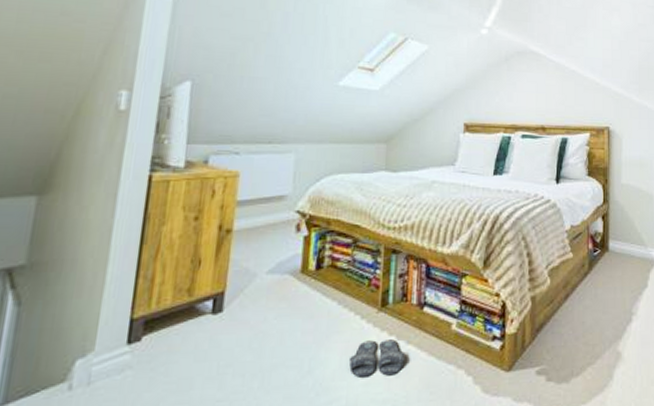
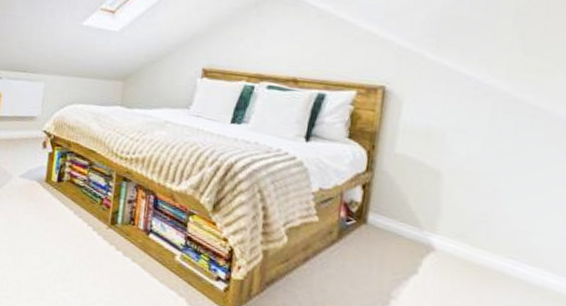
slippers: present [348,339,406,378] -> none [81,249,130,285]

